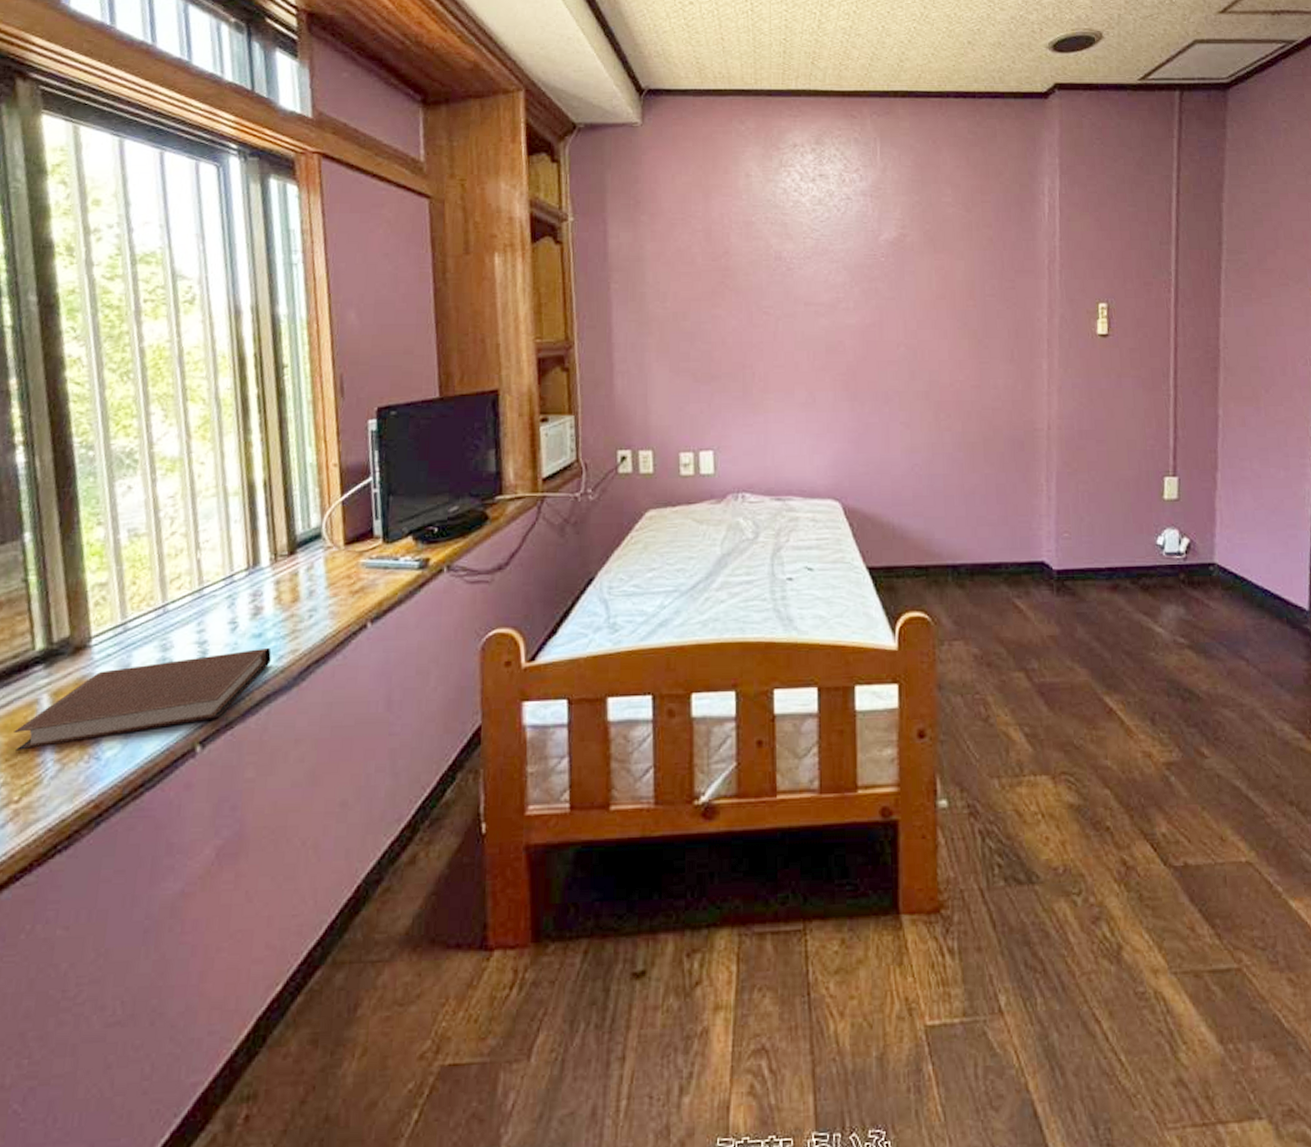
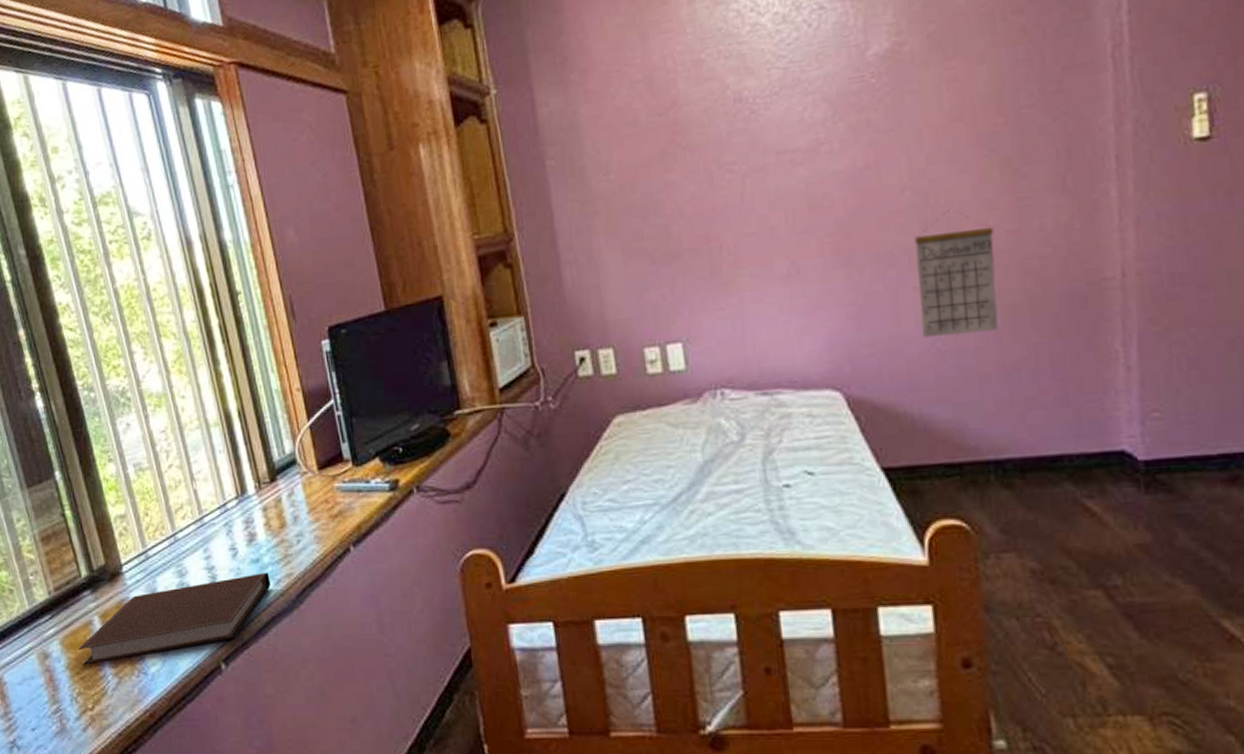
calendar: none [905,365,962,464] -> present [914,210,999,339]

